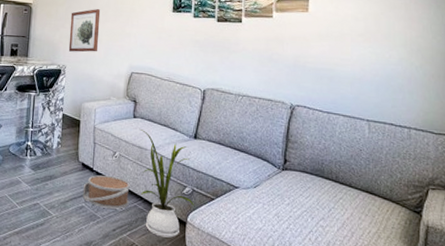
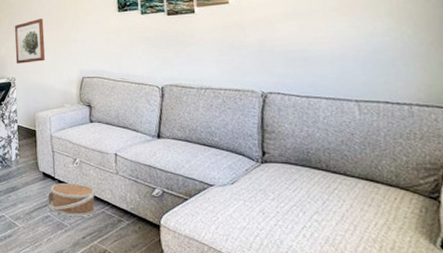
house plant: present [139,128,194,238] -> none [97,133,166,243]

